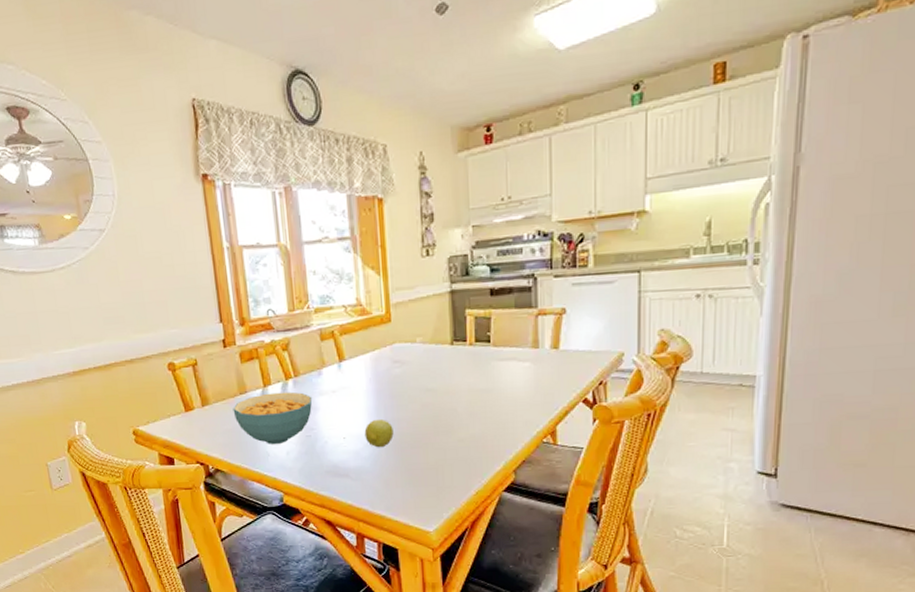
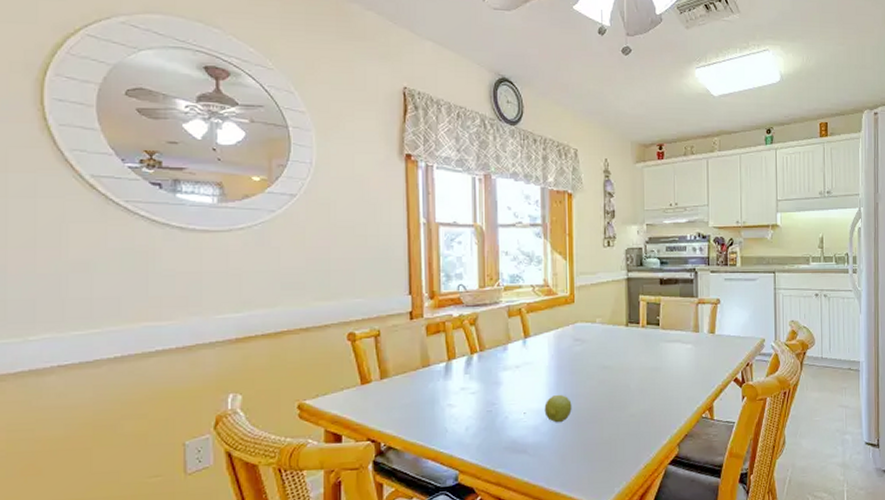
cereal bowl: present [233,391,313,444] -> none [413,366,496,420]

